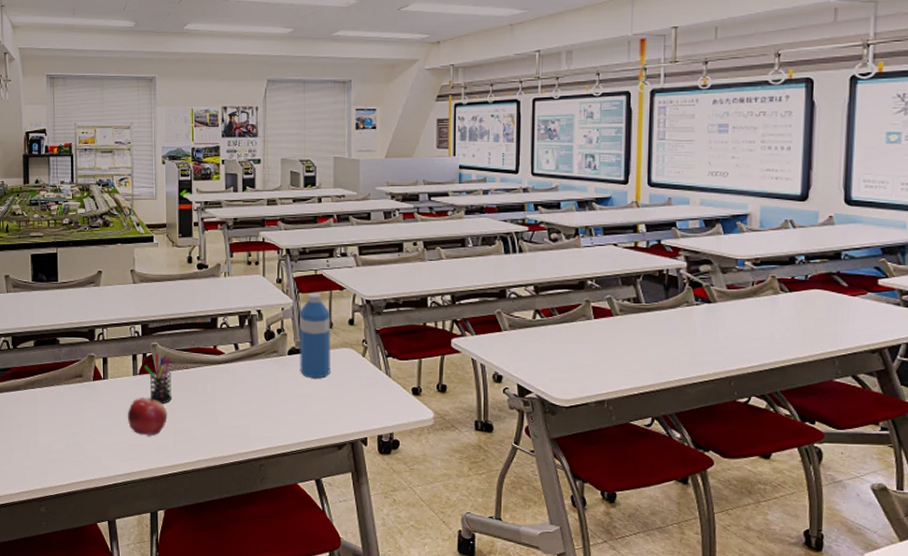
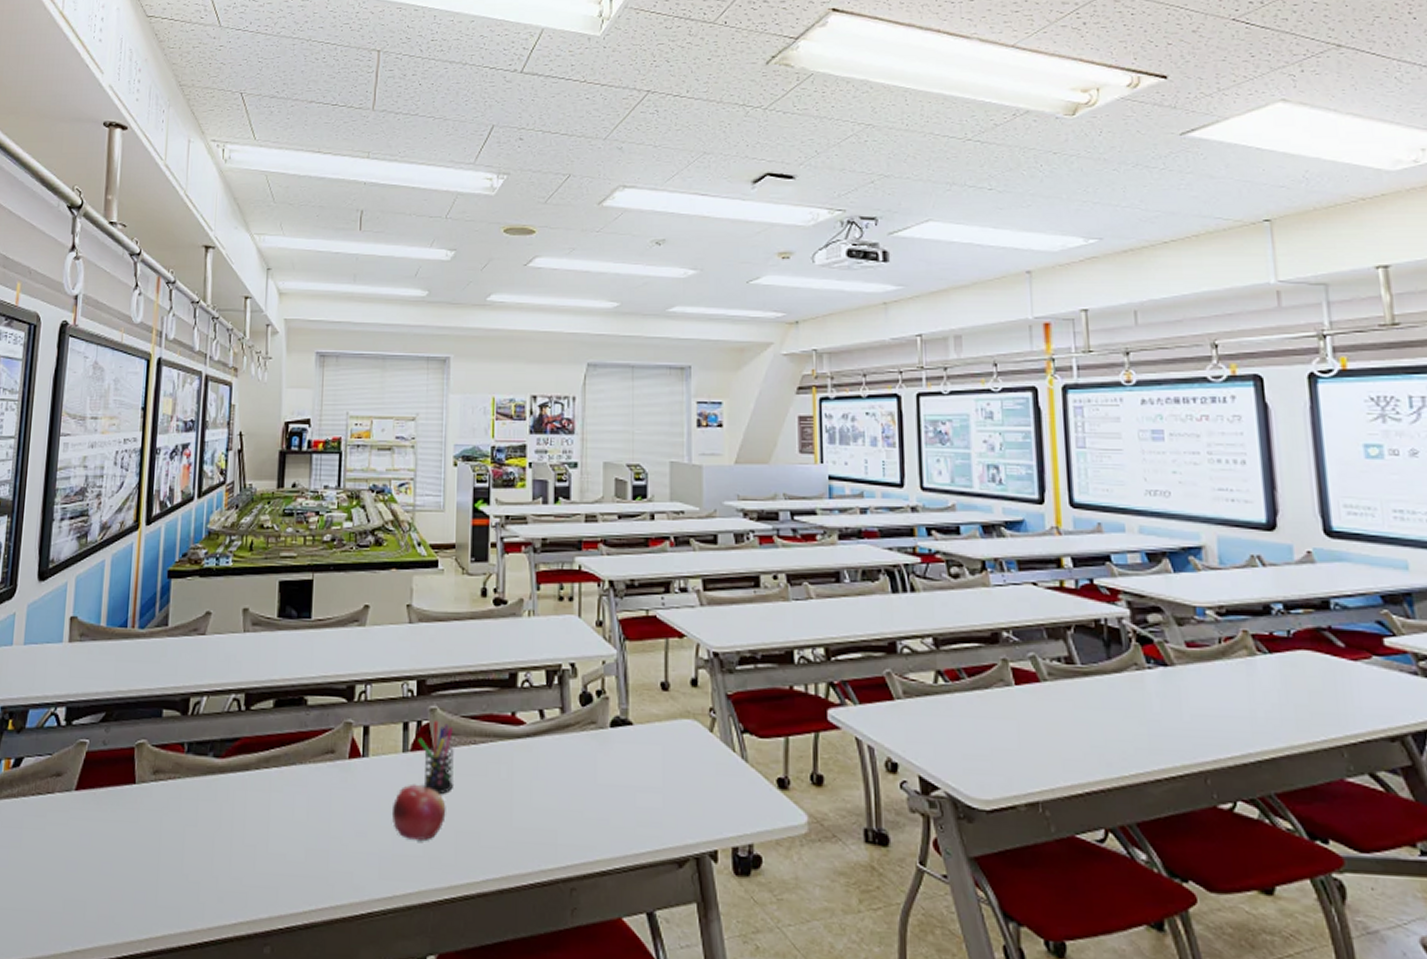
water bottle: present [300,292,331,379] -> none [626,640,667,762]

